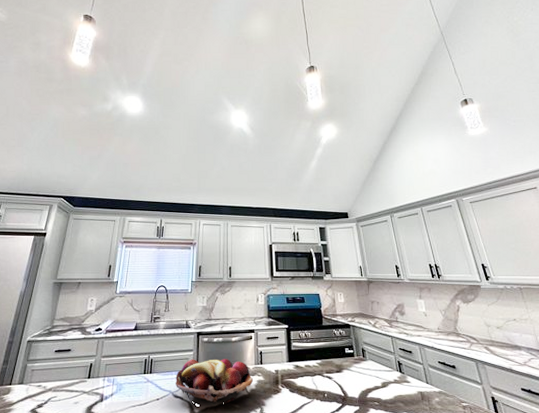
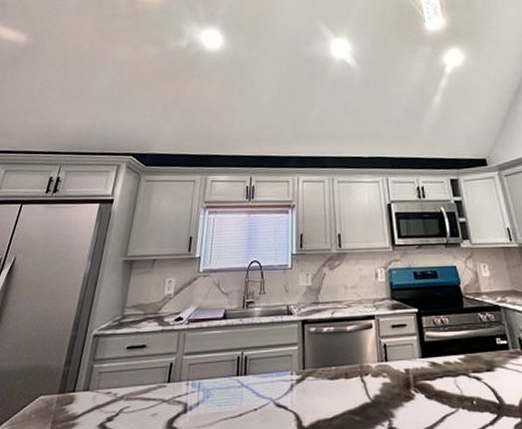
fruit basket: present [176,359,254,403] -> none [277,354,378,415]

